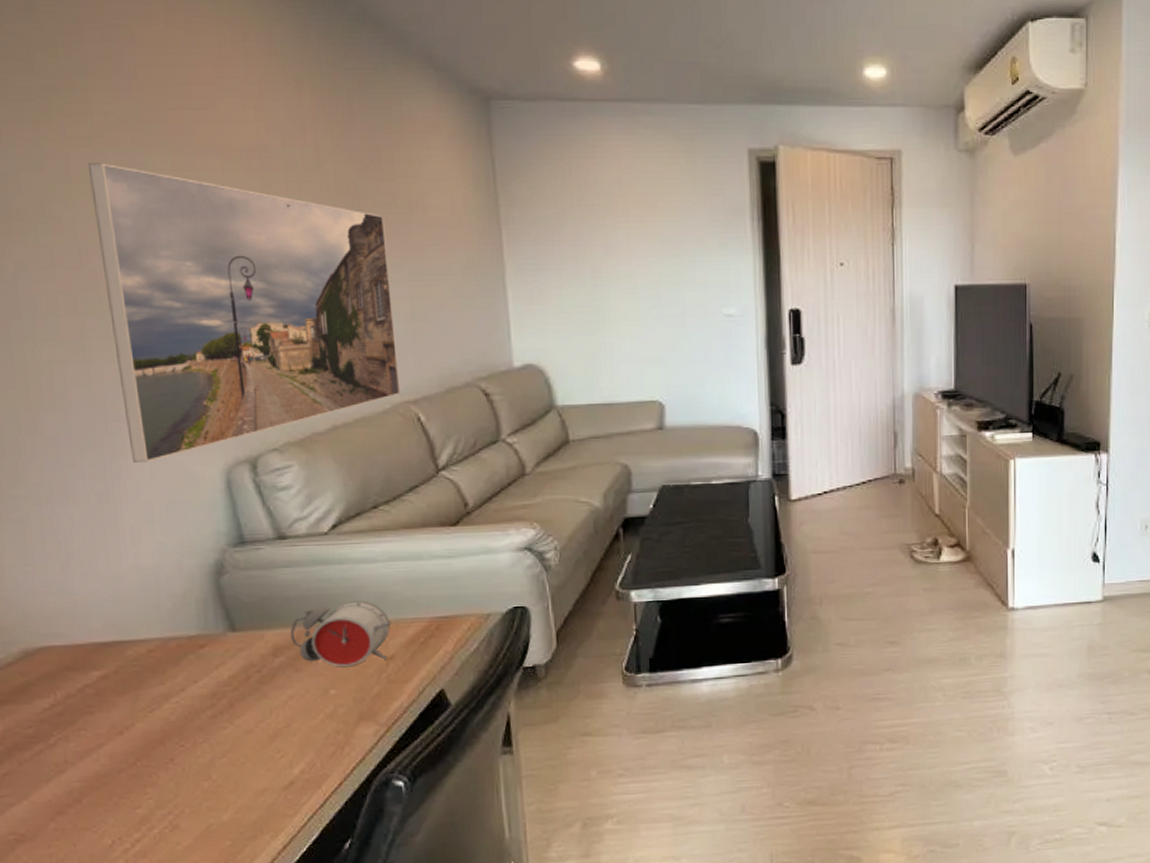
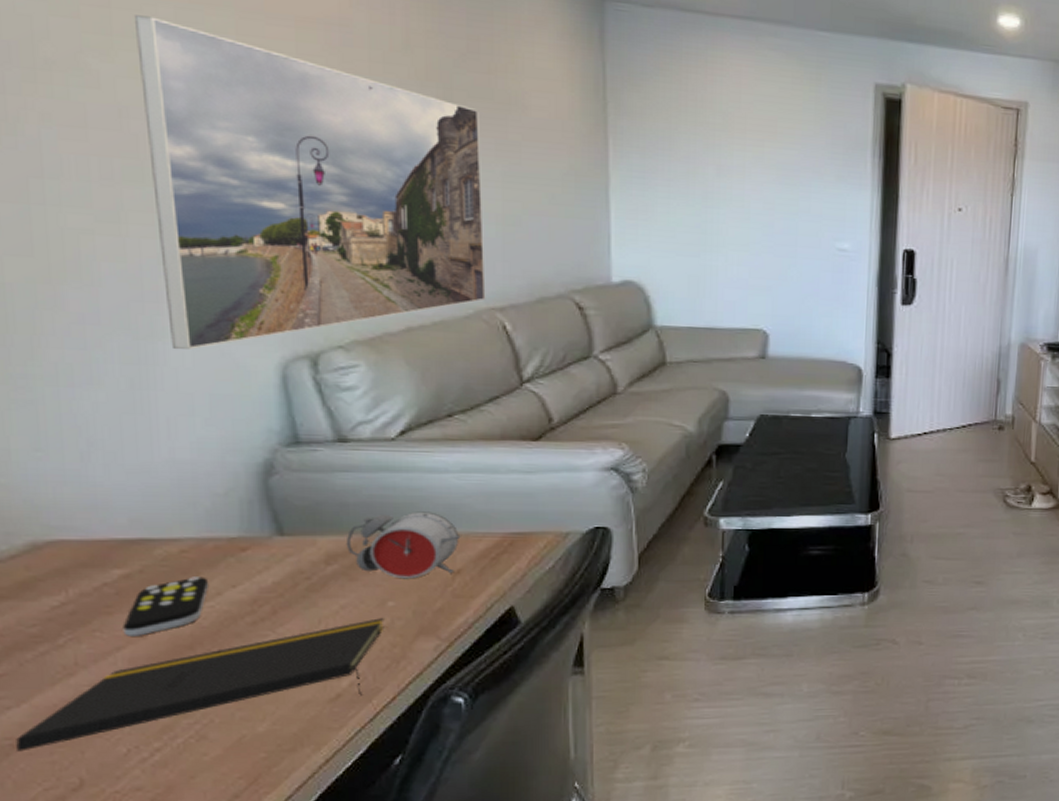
notepad: none [19,706,329,846] -> present [16,618,385,752]
remote control: none [103,674,174,733] -> present [123,577,210,636]

